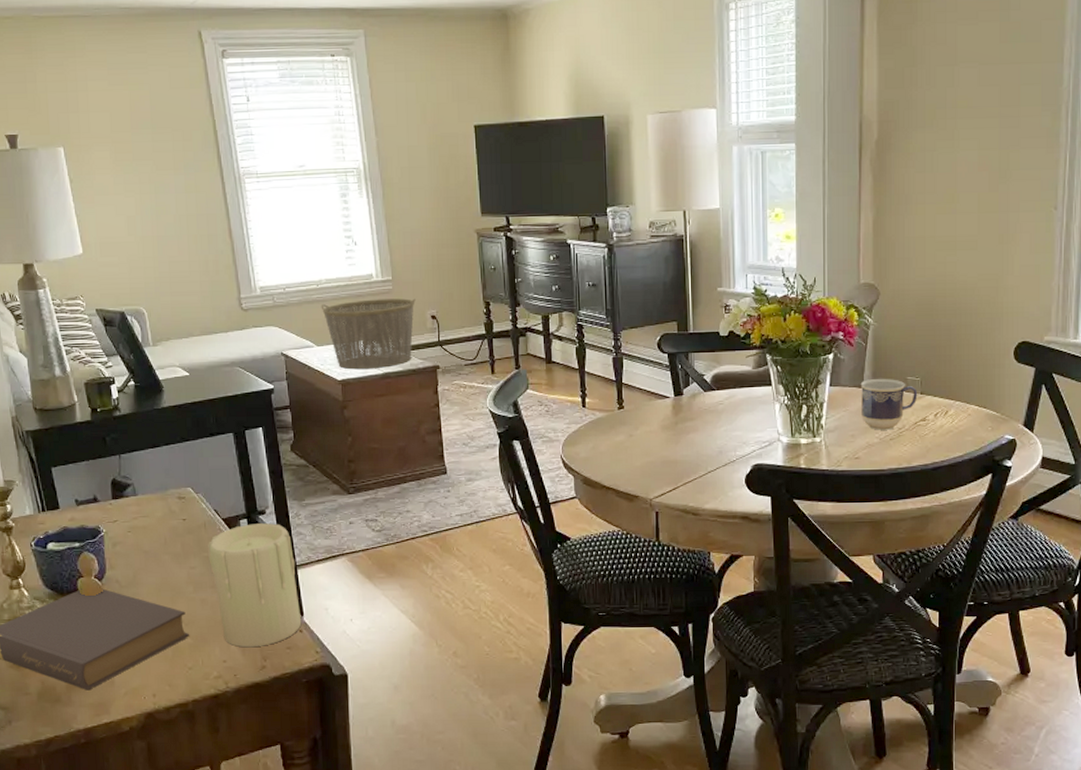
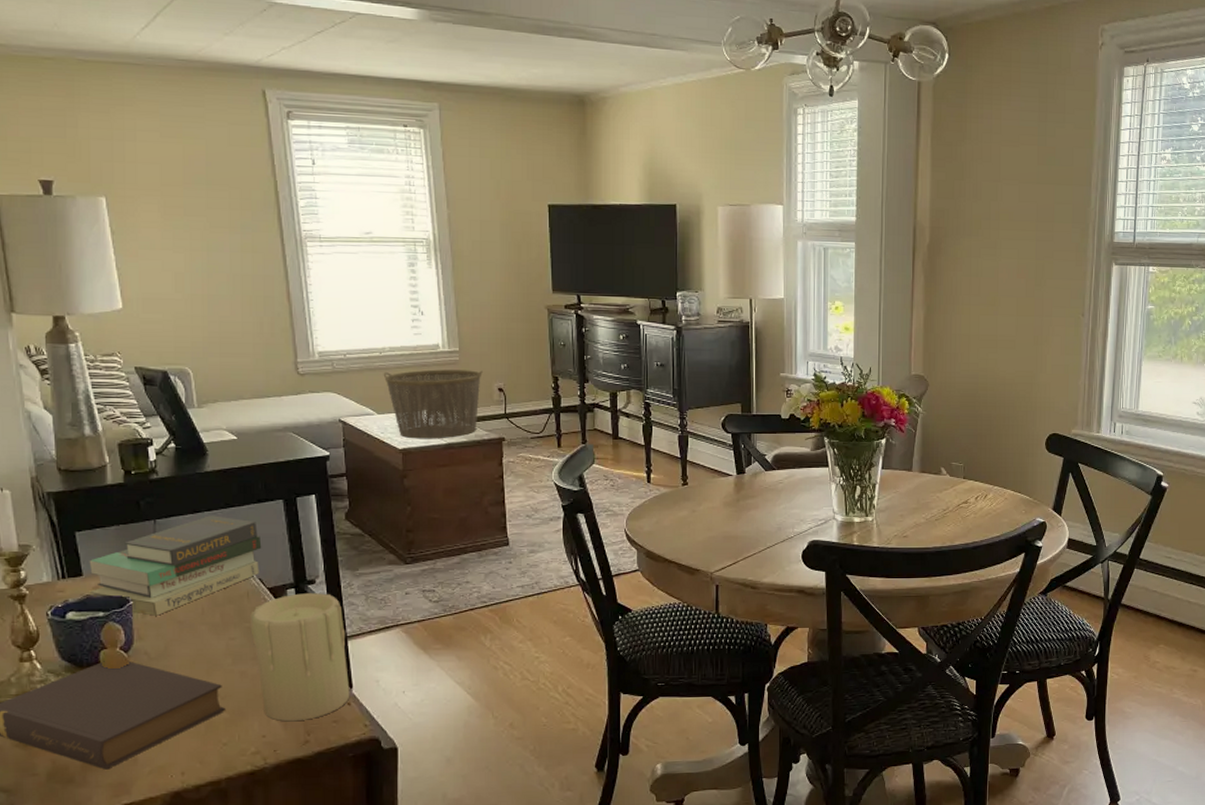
books: none [64,449,216,546] -> present [89,515,262,616]
cup: present [860,378,918,430] -> none [909,463,961,511]

